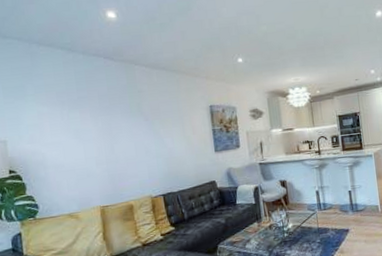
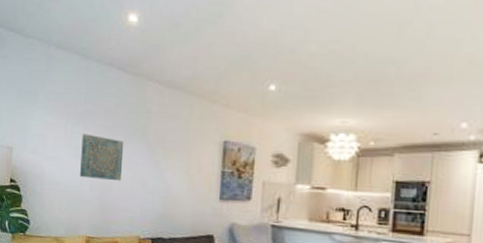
wall art: none [80,117,126,156] -> present [80,134,124,182]

